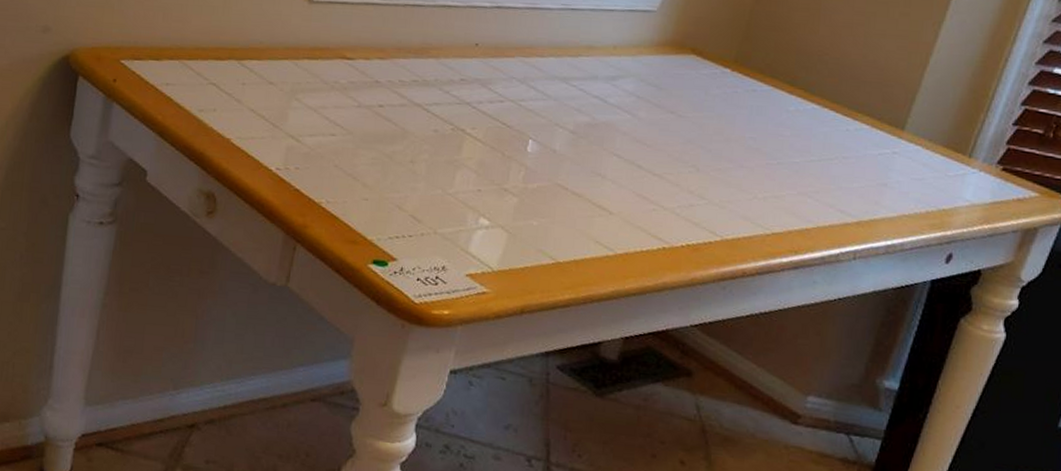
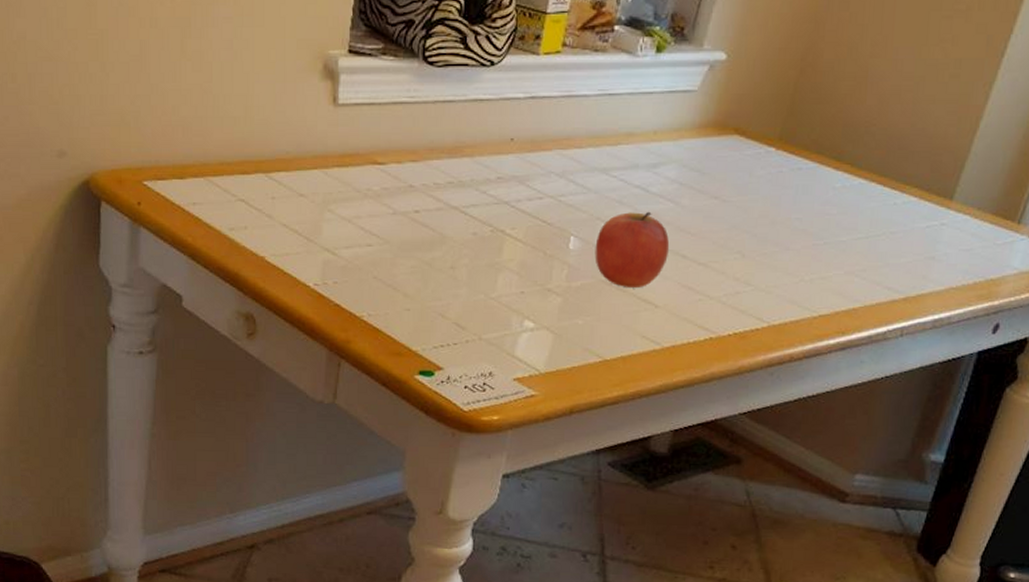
apple: none [551,120,626,194] -> present [595,211,670,289]

